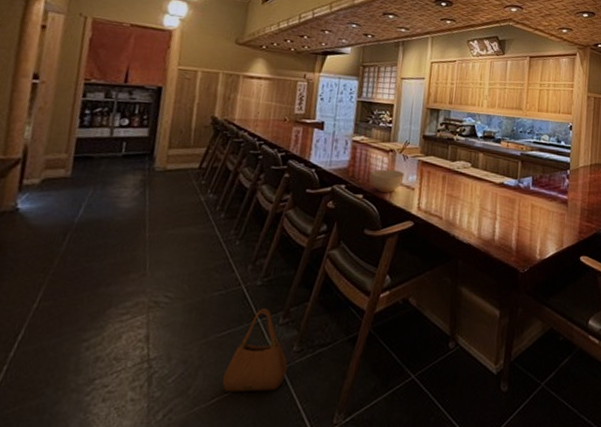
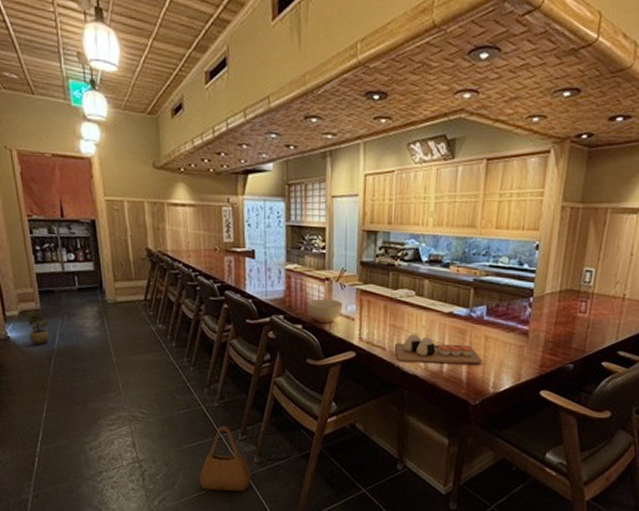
potted plant: none [45,178,78,219] -> present [27,310,50,346]
sushi: none [450,203,529,232] -> present [394,334,482,364]

